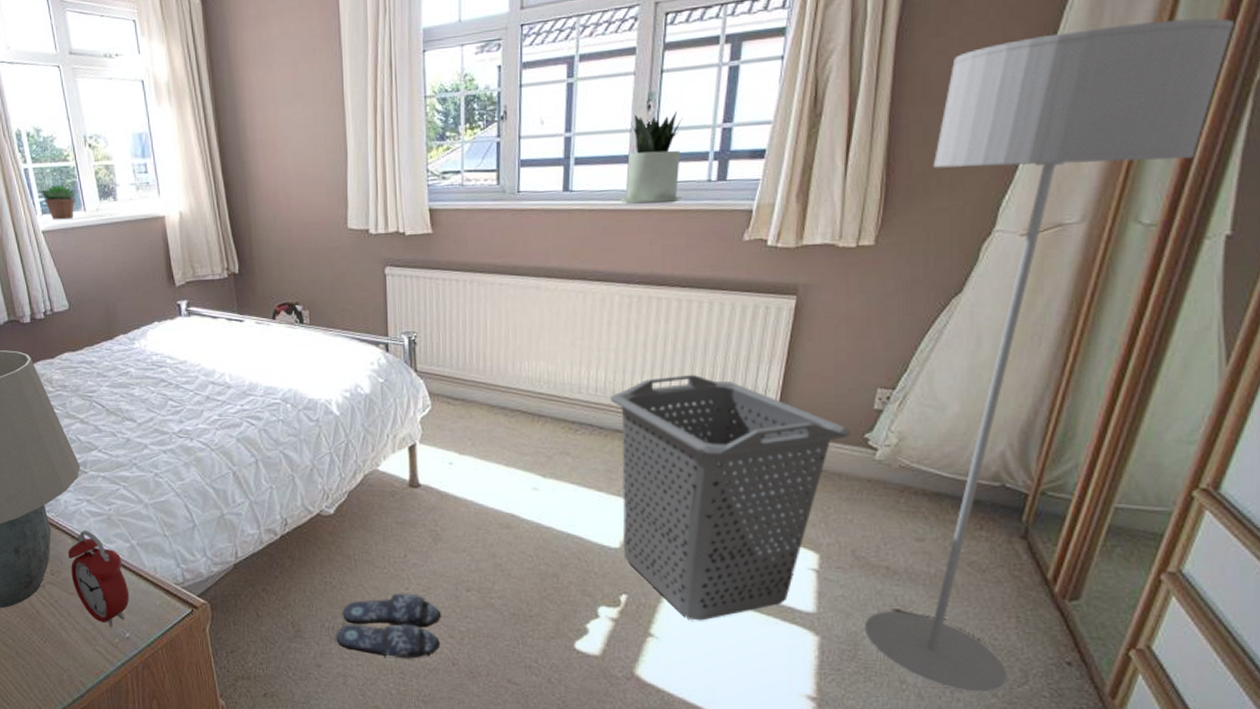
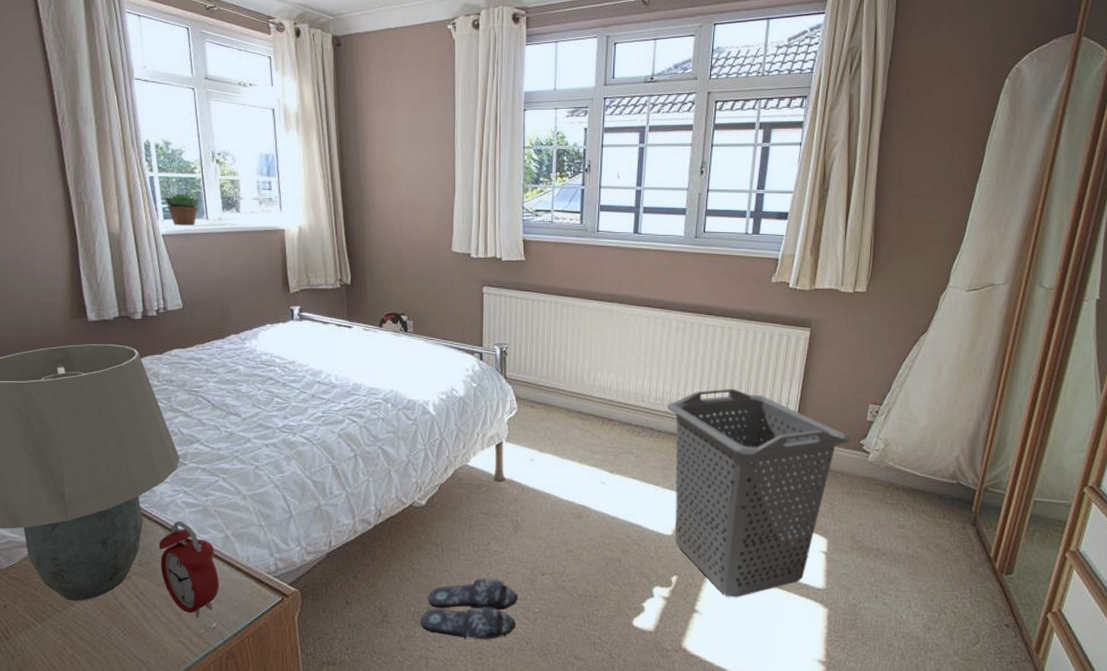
planter: present [621,111,683,205] -> none [679,177,727,249]
floor lamp: present [864,18,1234,693] -> none [861,144,1095,652]

